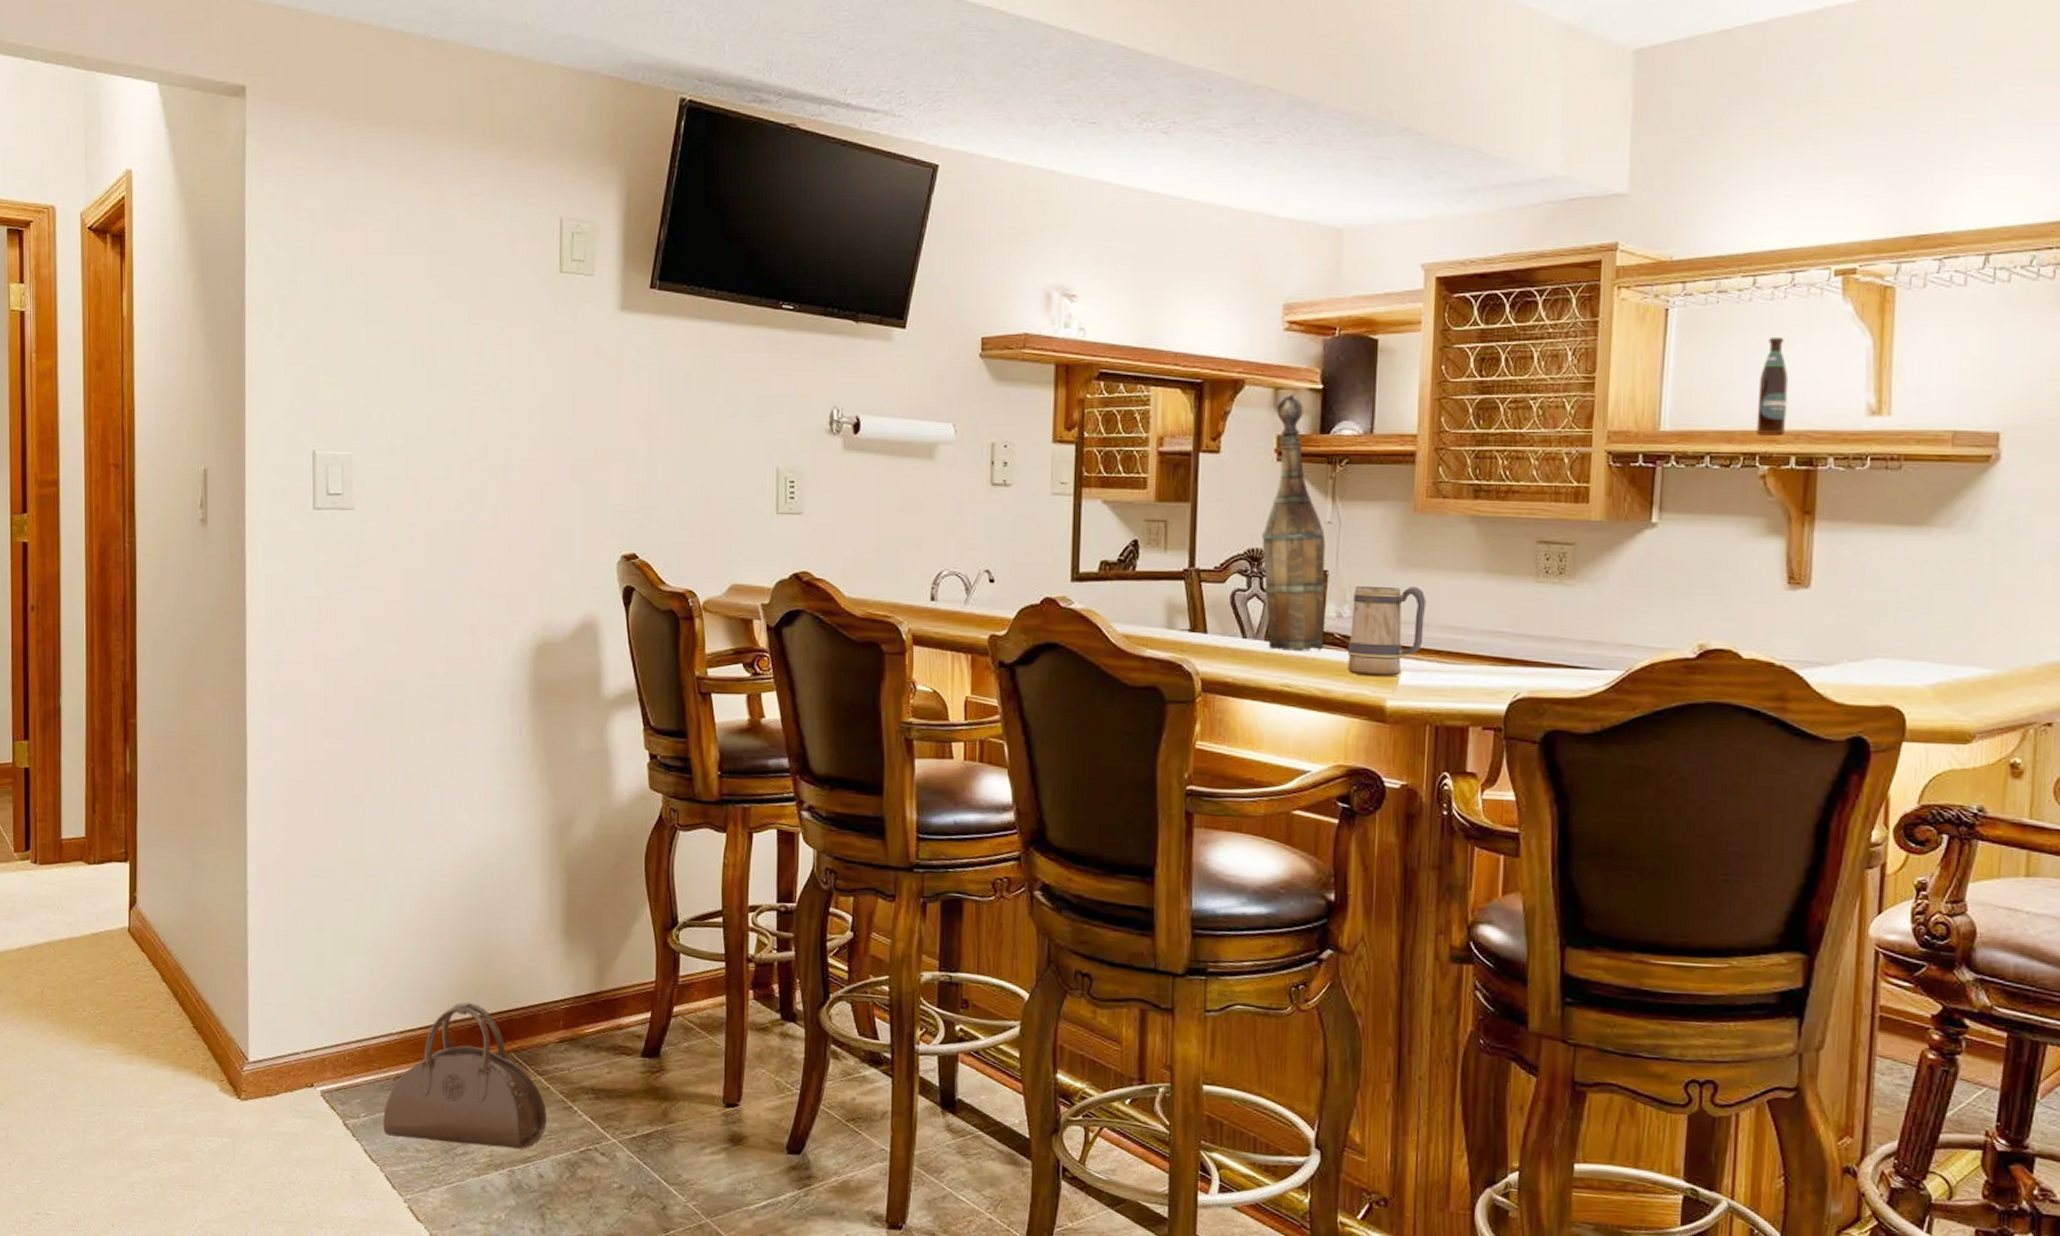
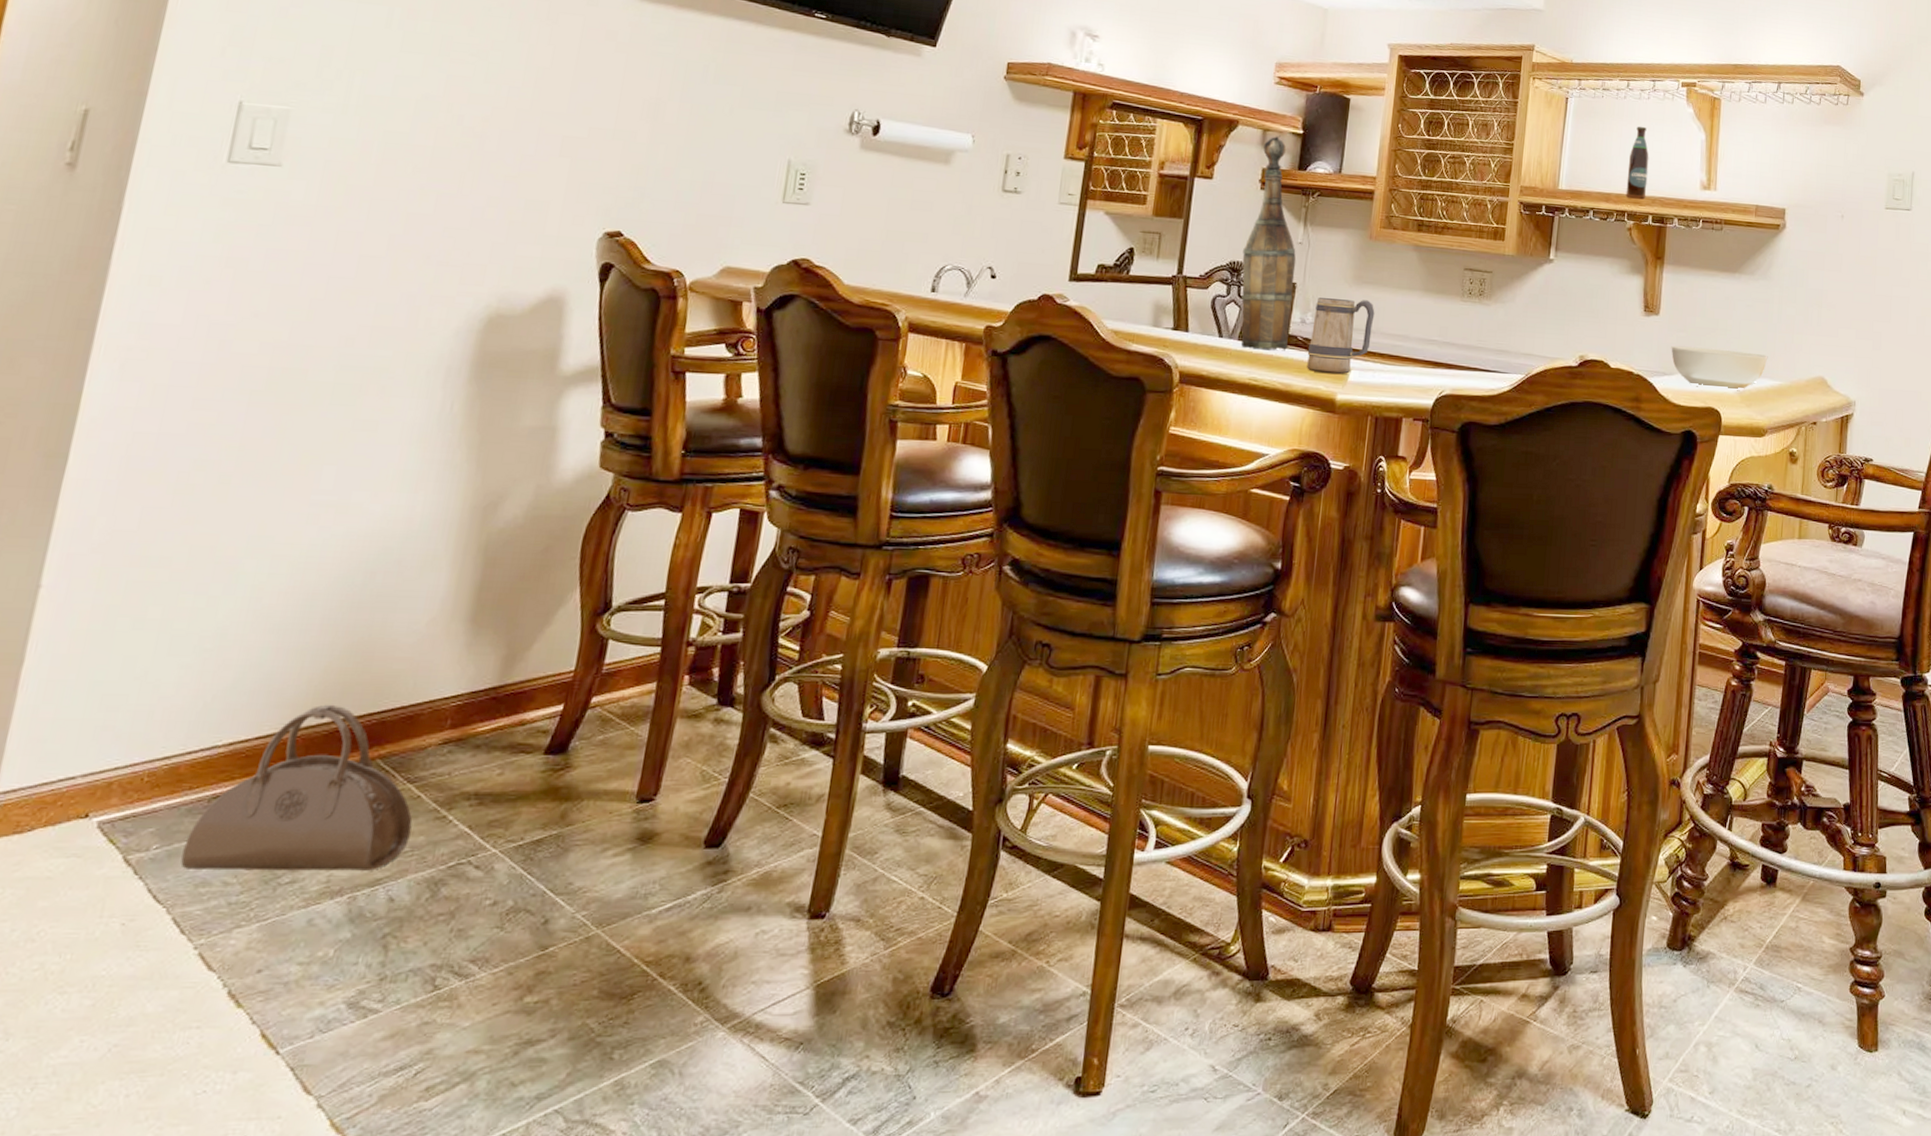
bowl: none [1828,627,1975,684] -> present [1671,345,1768,391]

